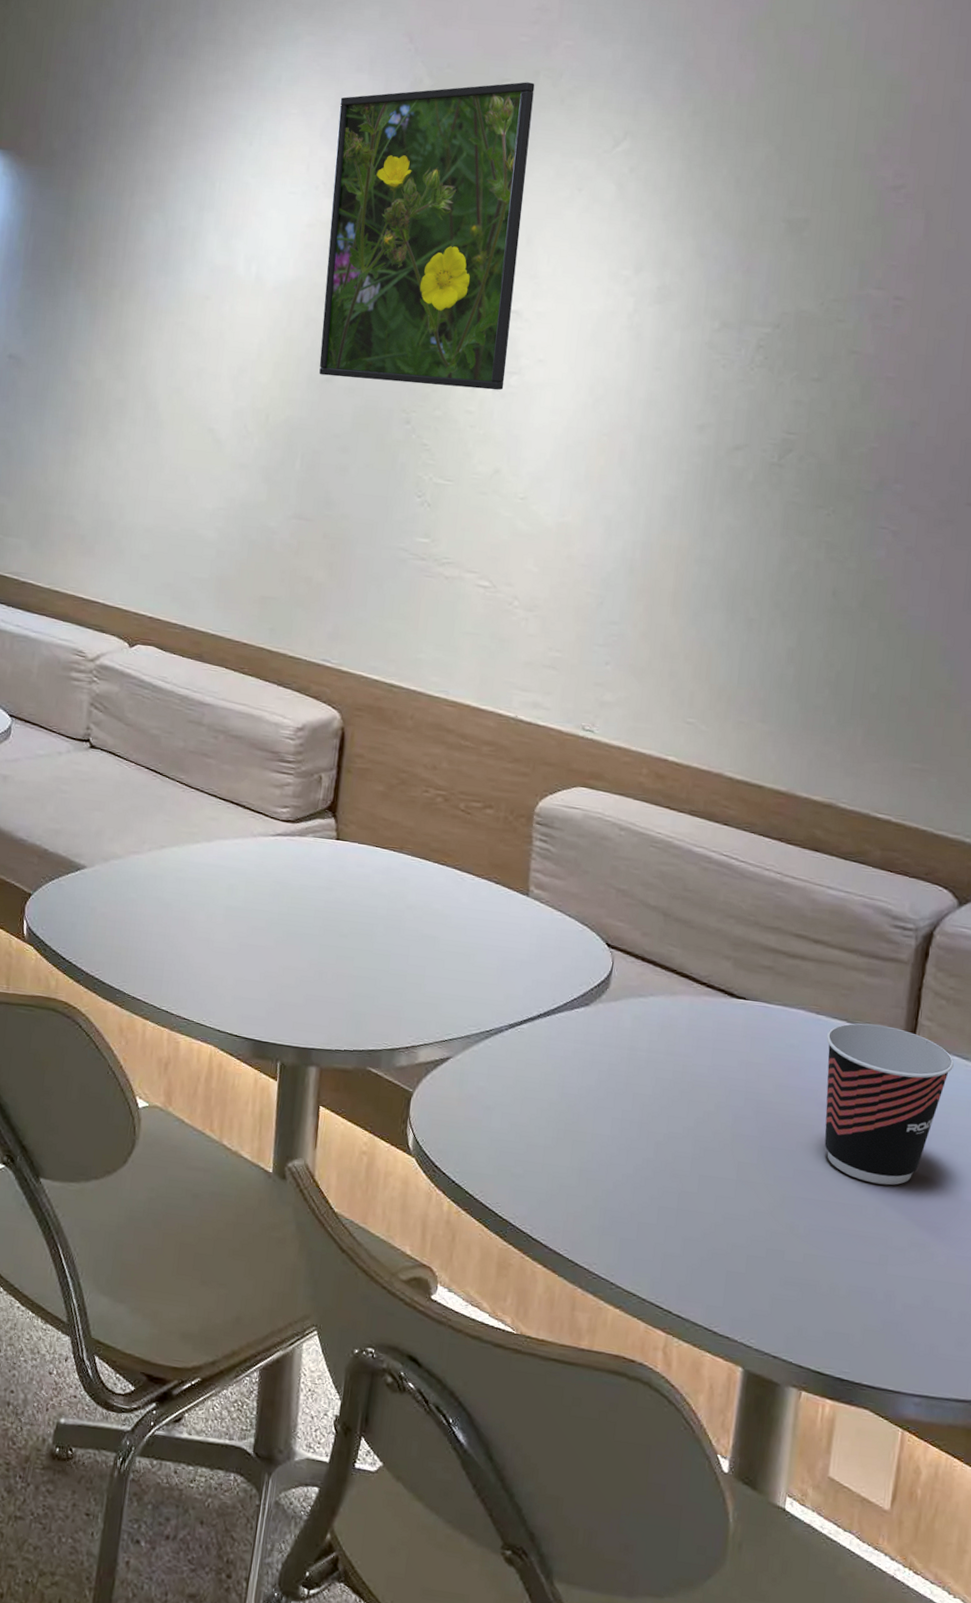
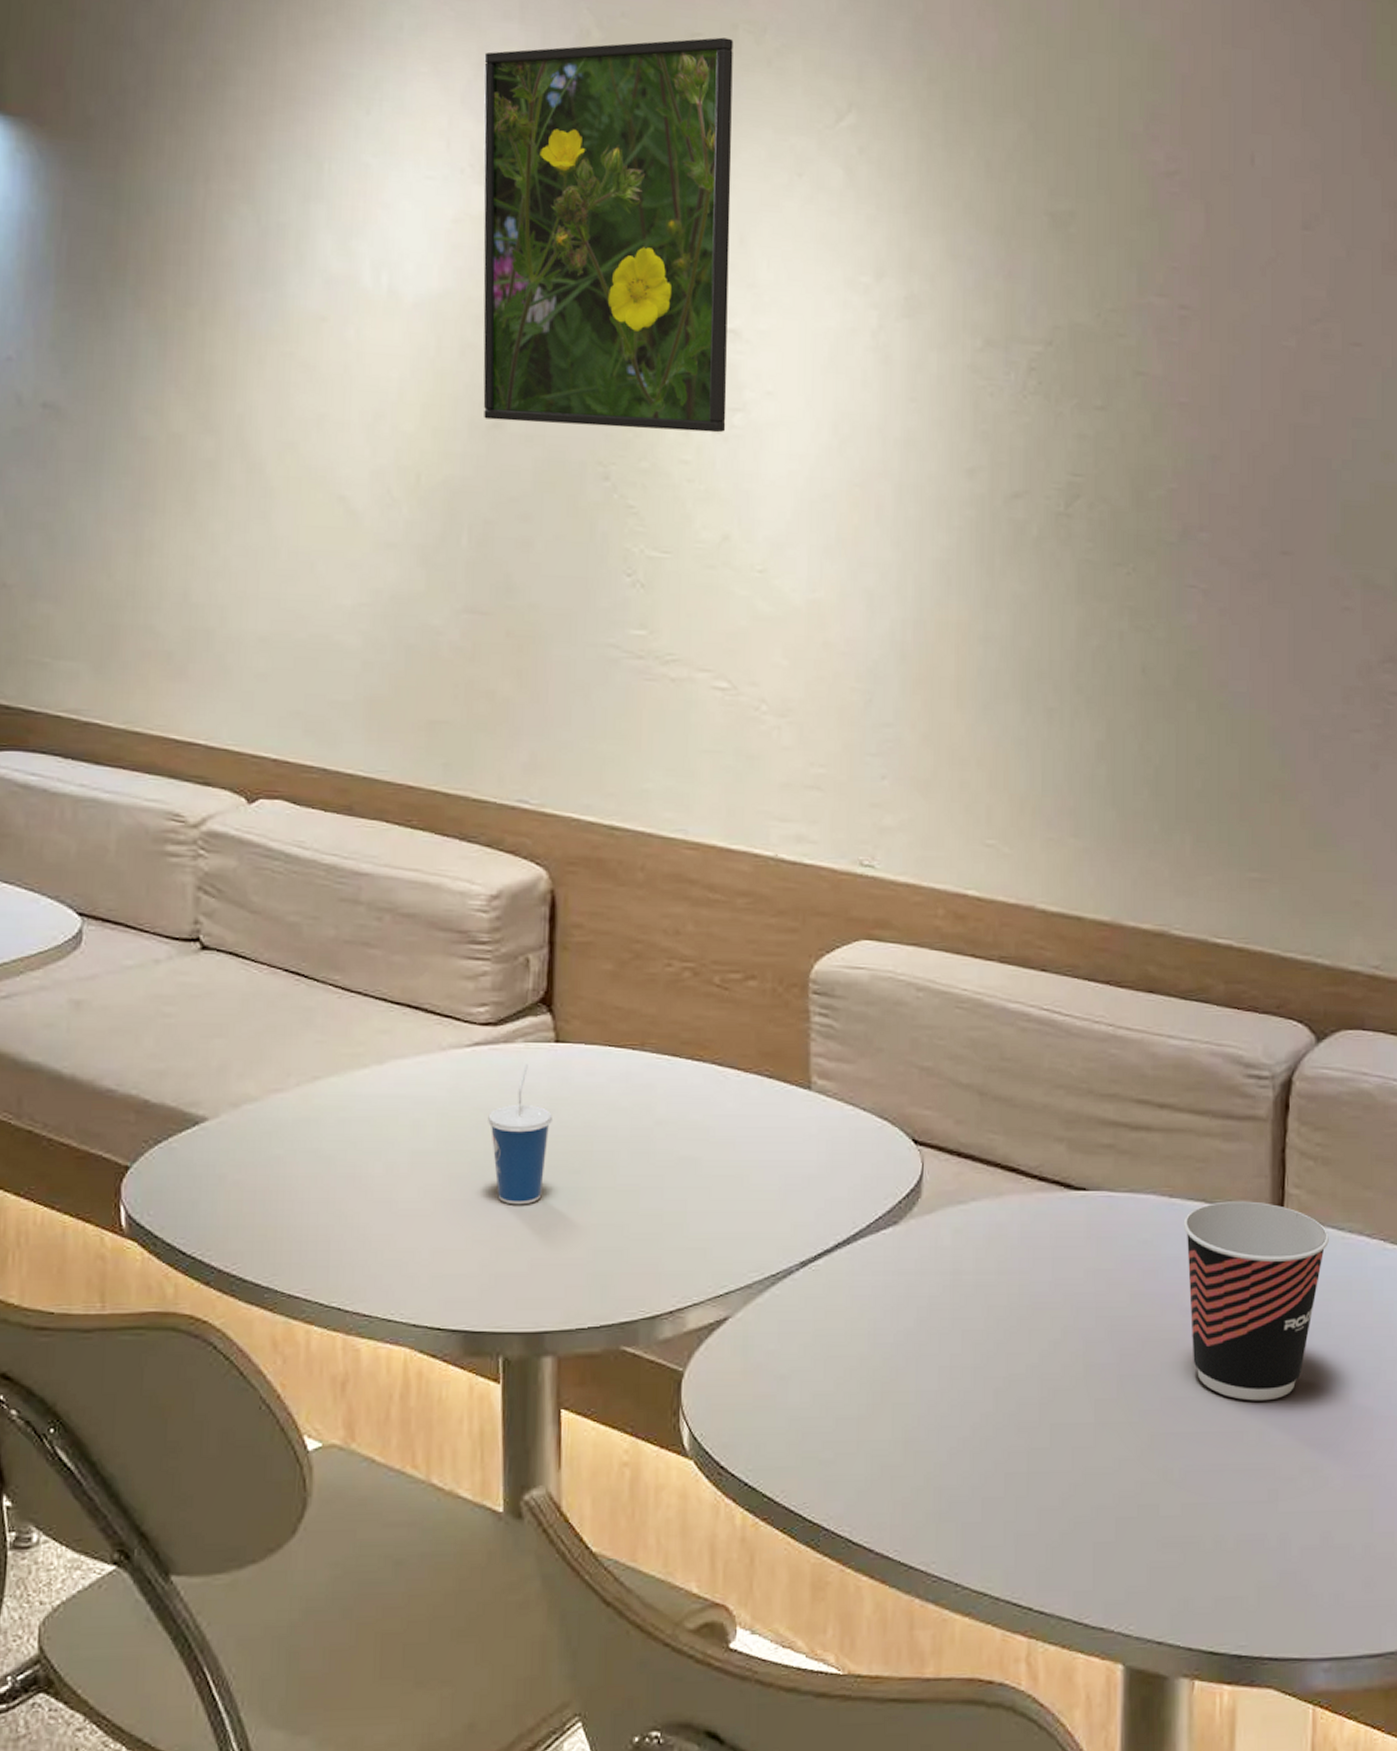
cup: none [282,853,330,955] -> present [488,1064,552,1205]

